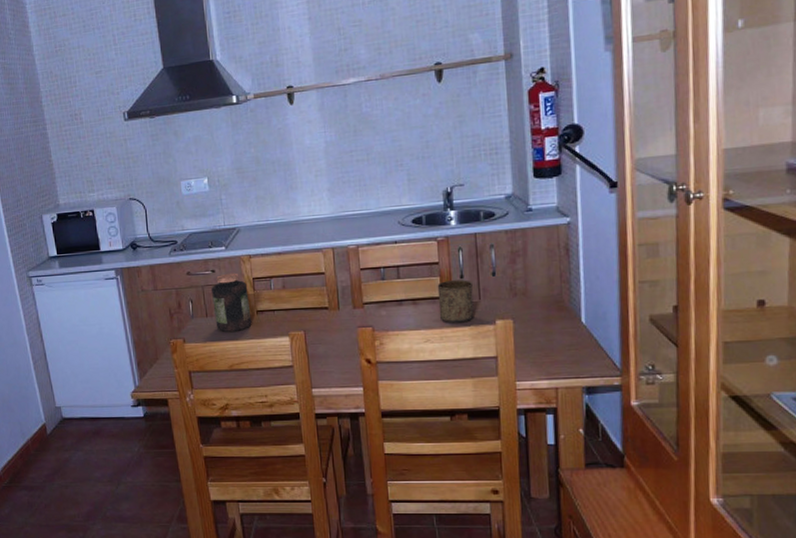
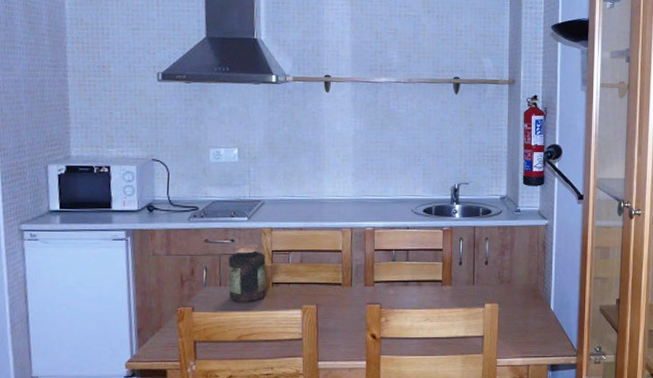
cup: present [437,280,474,323] -> none [439,266,469,305]

